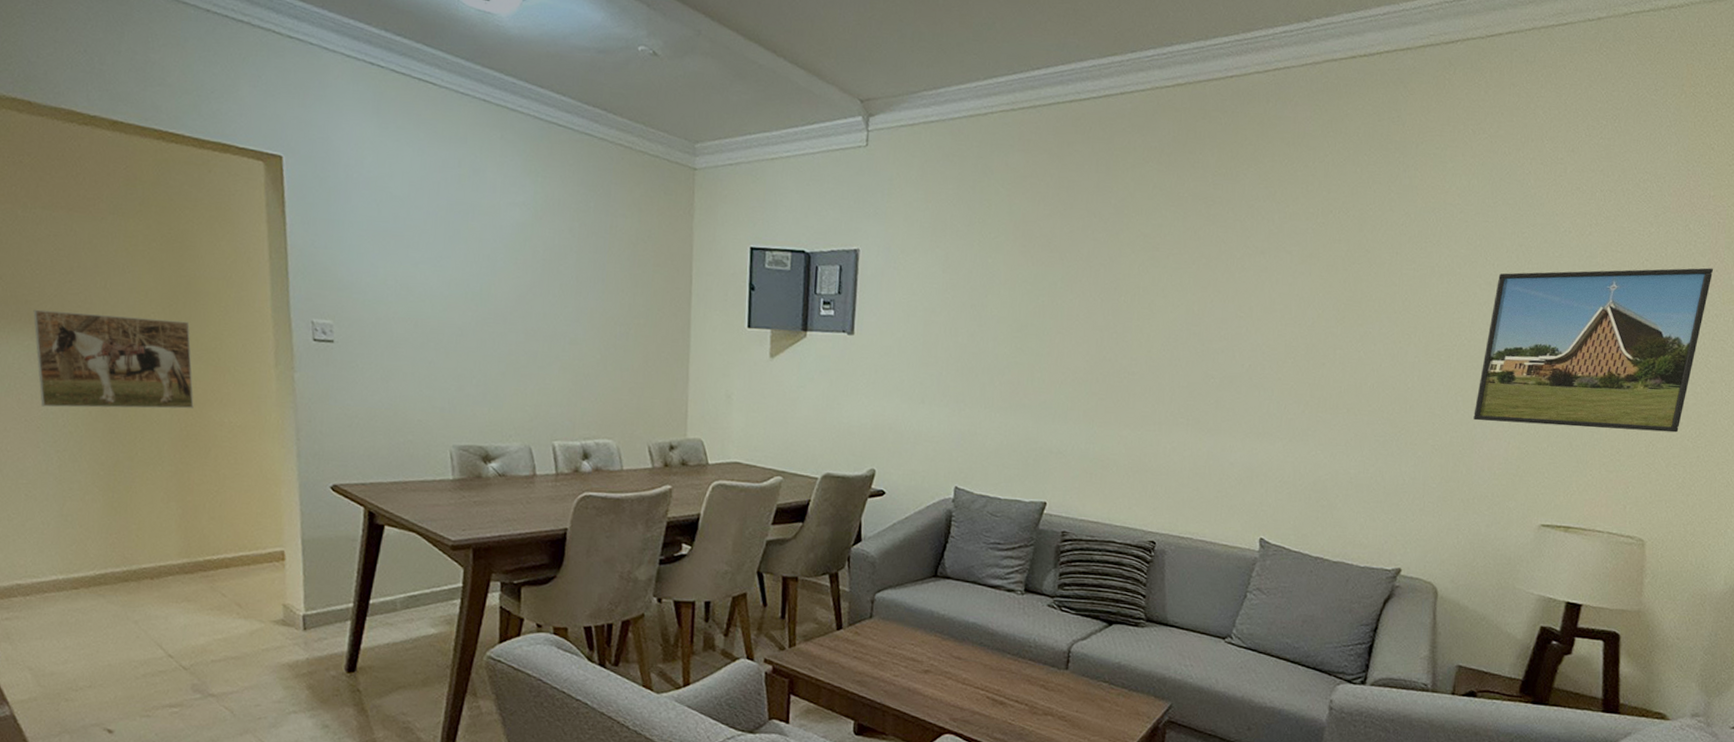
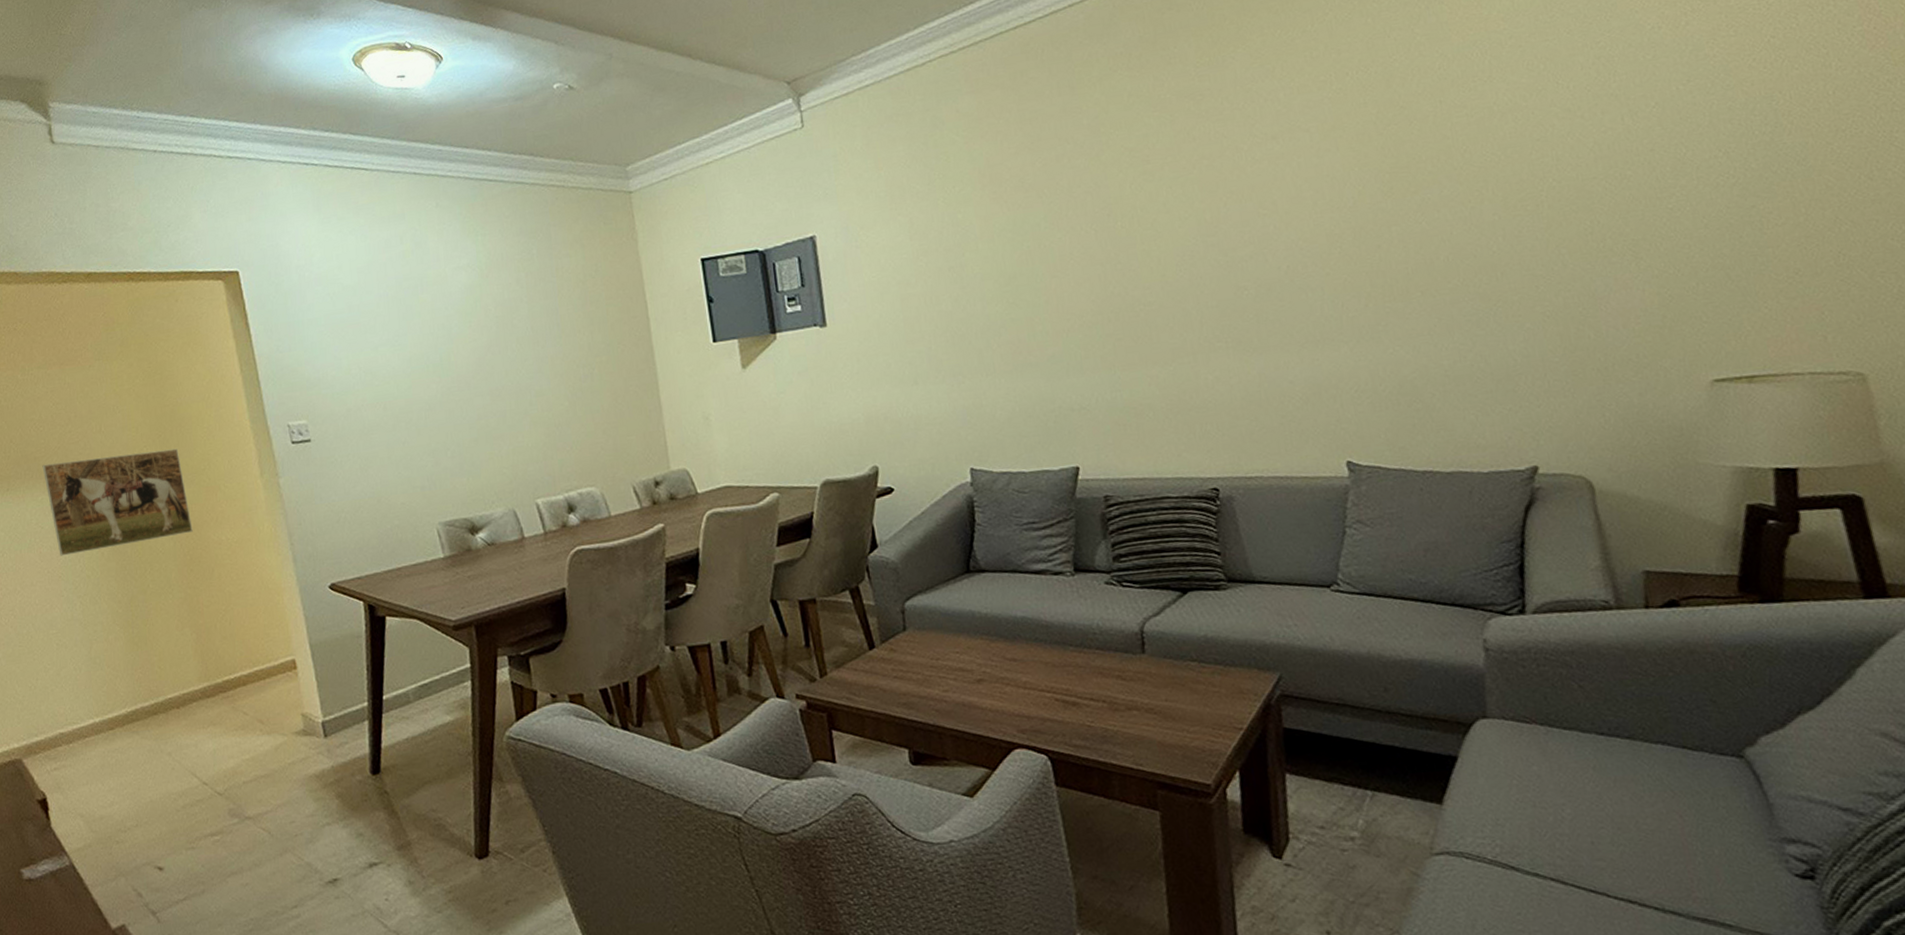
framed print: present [1473,268,1713,433] -> none [1578,26,1876,273]

